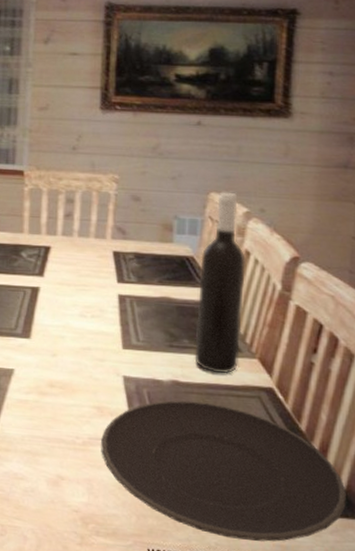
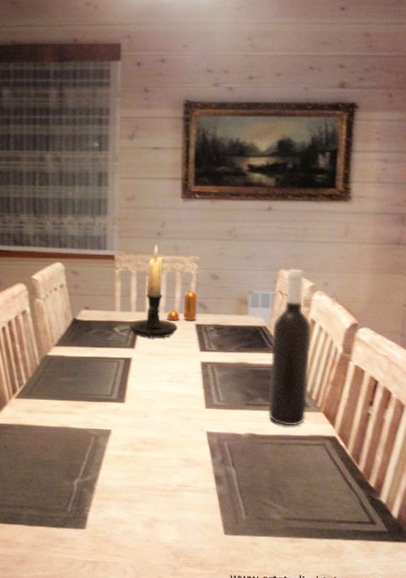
candle holder: none [38,160,93,266] -> present [129,244,178,339]
pepper shaker: none [81,213,116,248] -> present [167,291,197,321]
plate: present [101,400,346,542] -> none [189,450,397,564]

